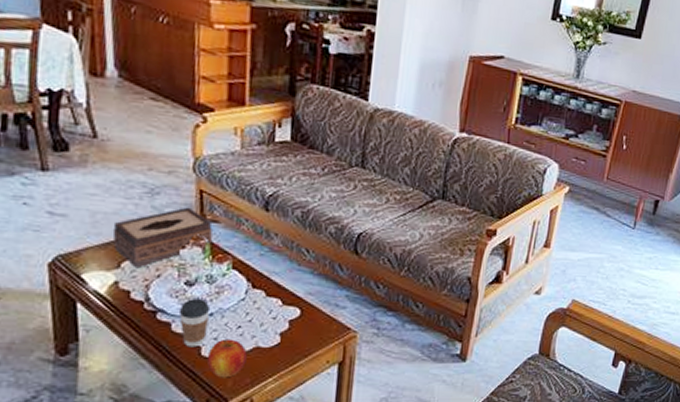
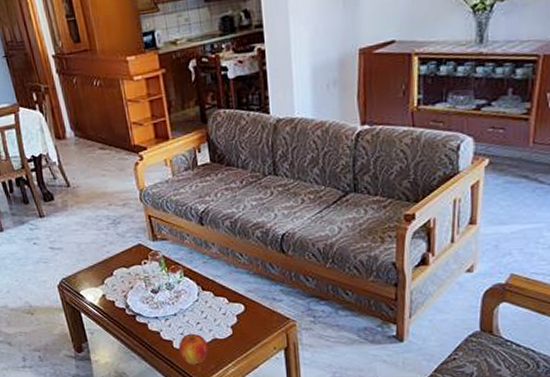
tissue box: present [112,207,213,269] -> none [94,230,166,284]
coffee cup: present [178,299,211,348] -> none [151,303,175,342]

